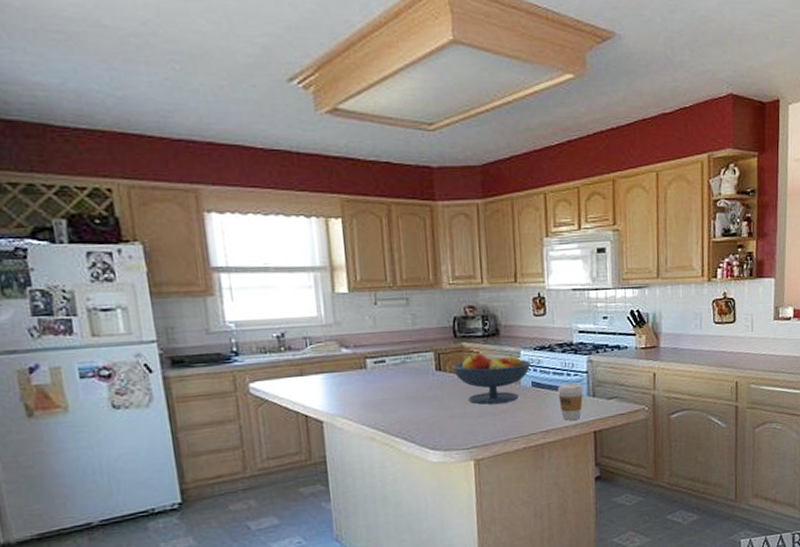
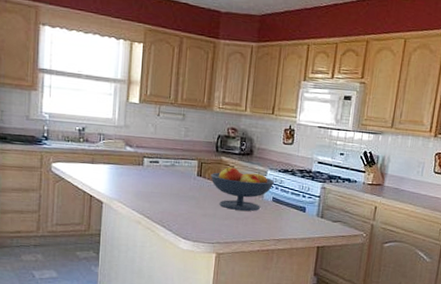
coffee cup: present [558,382,584,420] -> none [292,203,315,234]

